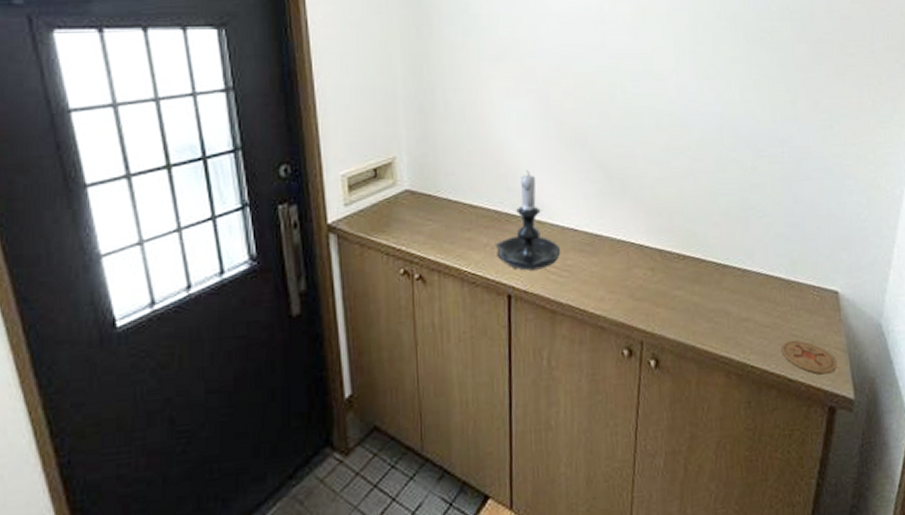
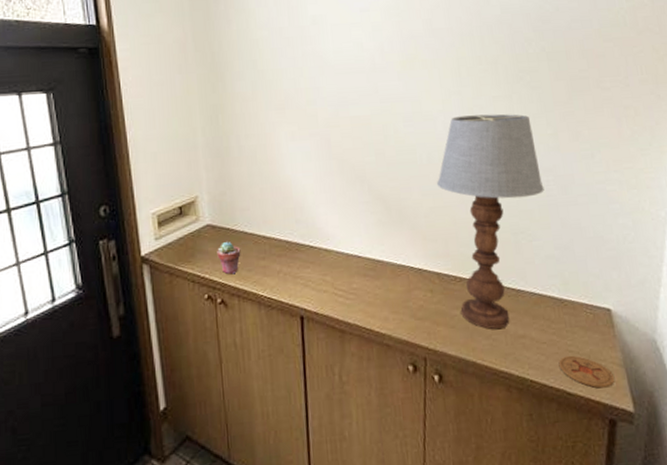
potted succulent: none [416,209,443,247] -> present [217,241,241,275]
candle holder: present [495,170,561,271] -> none [287,204,347,294]
table lamp: none [664,77,778,311] -> present [436,114,544,329]

